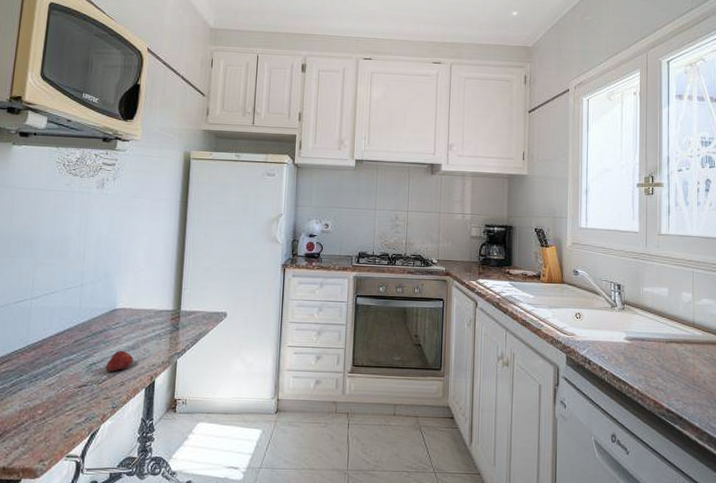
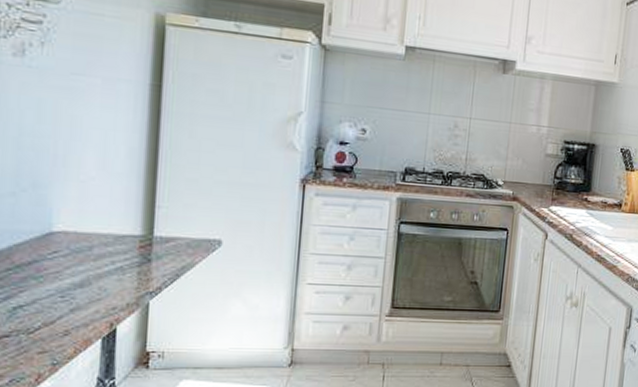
fruit: present [105,350,134,372] -> none [37,288,83,317]

